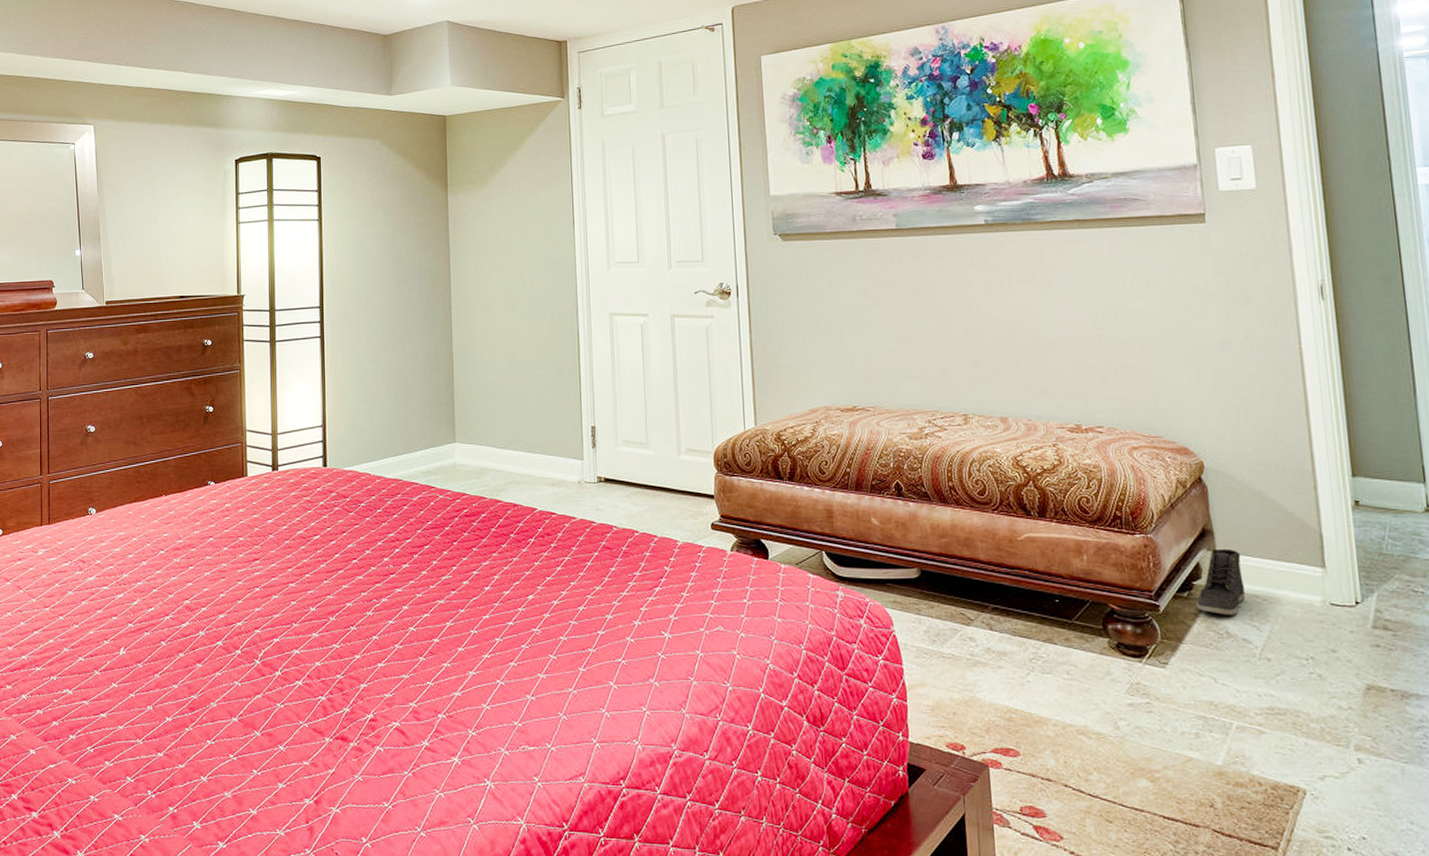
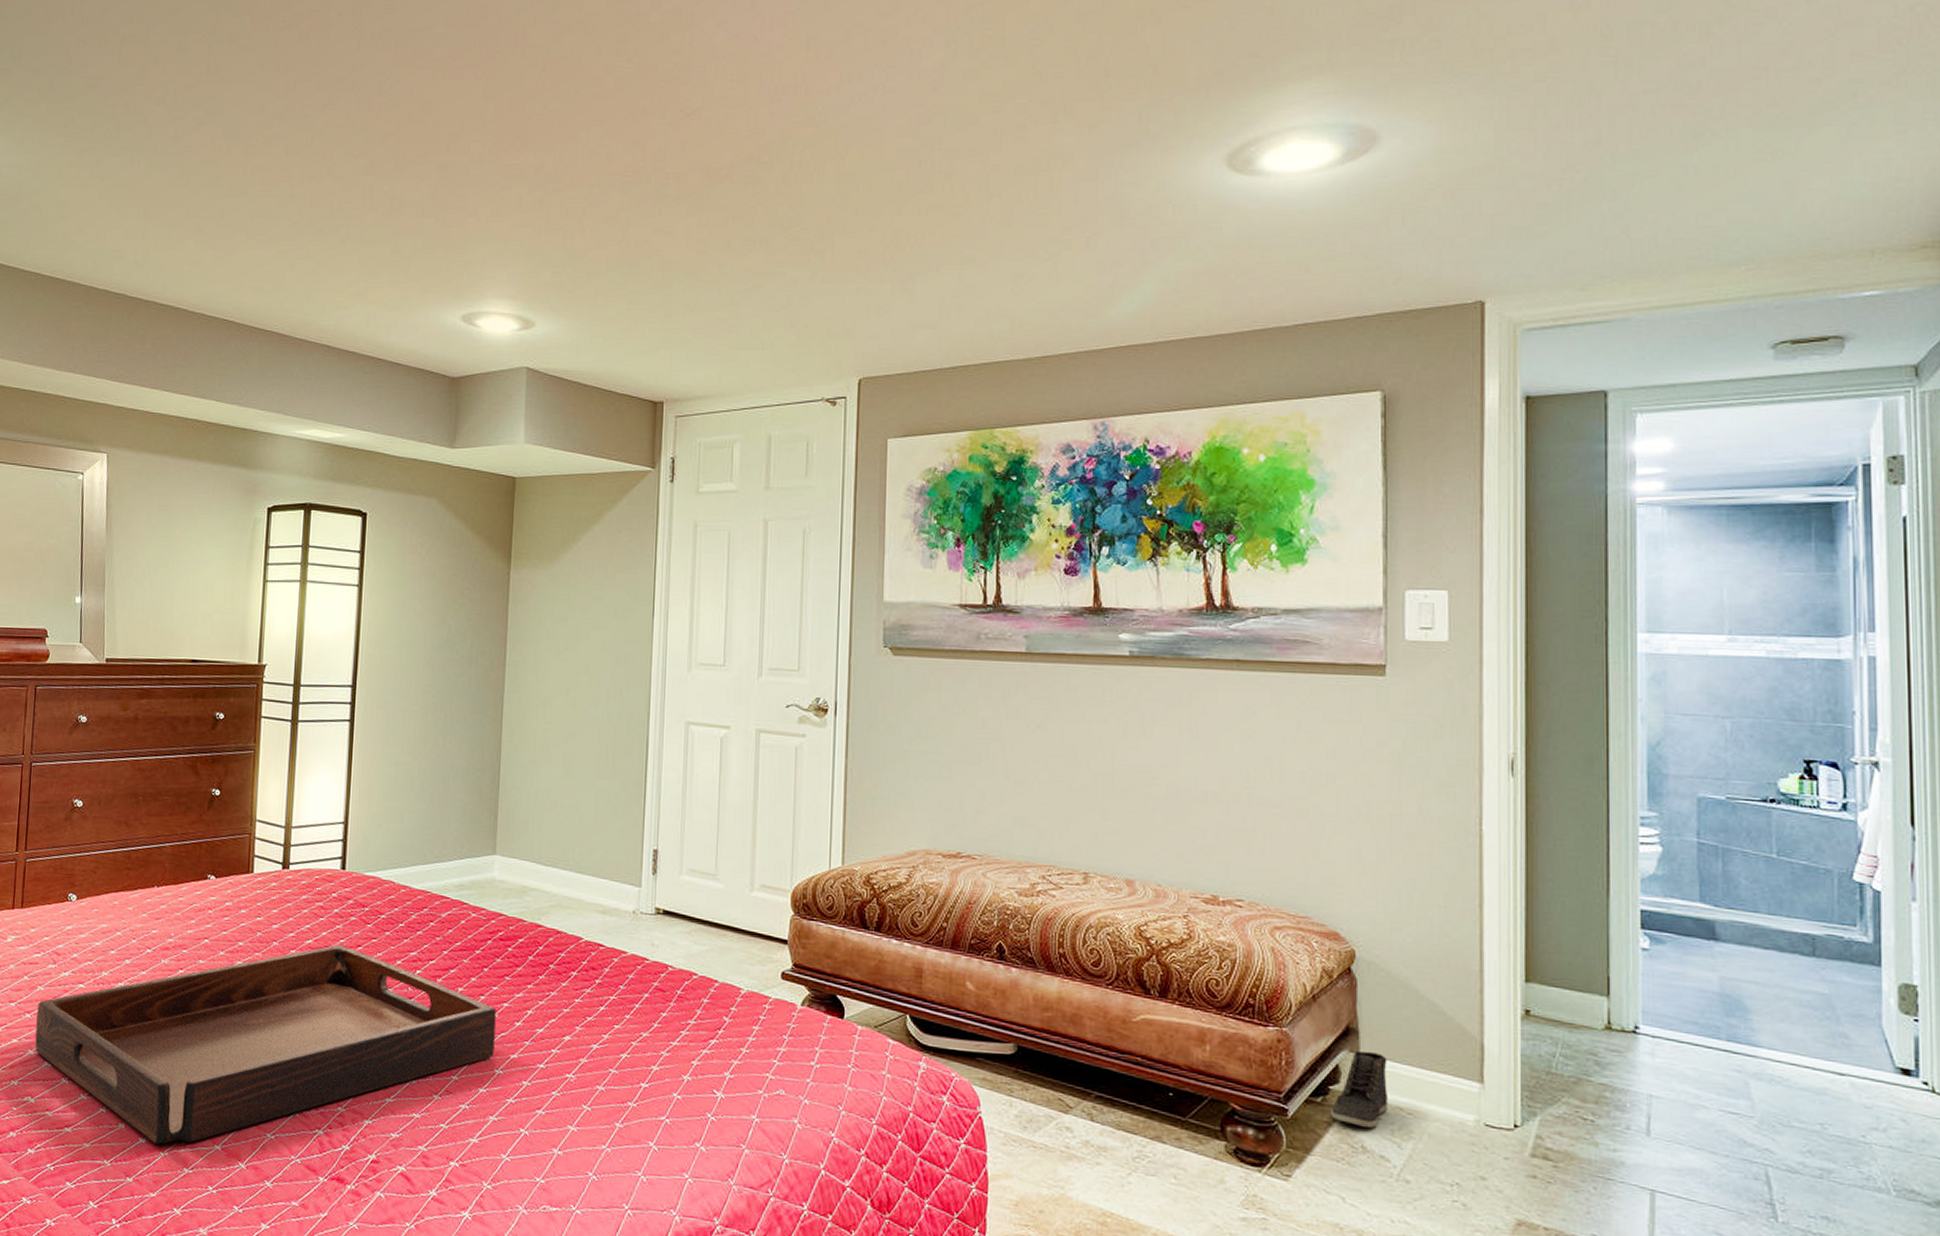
serving tray: none [68,532,469,721] -> present [35,944,496,1145]

